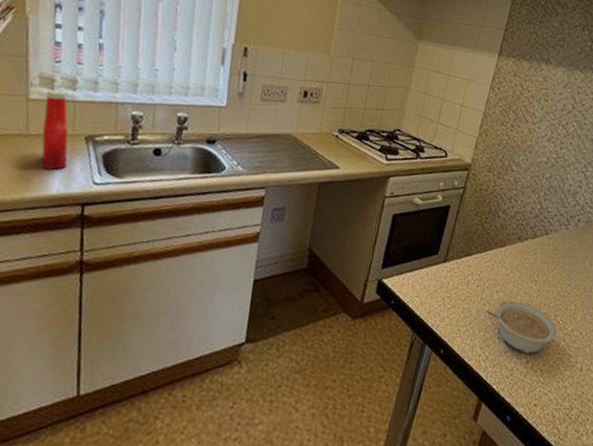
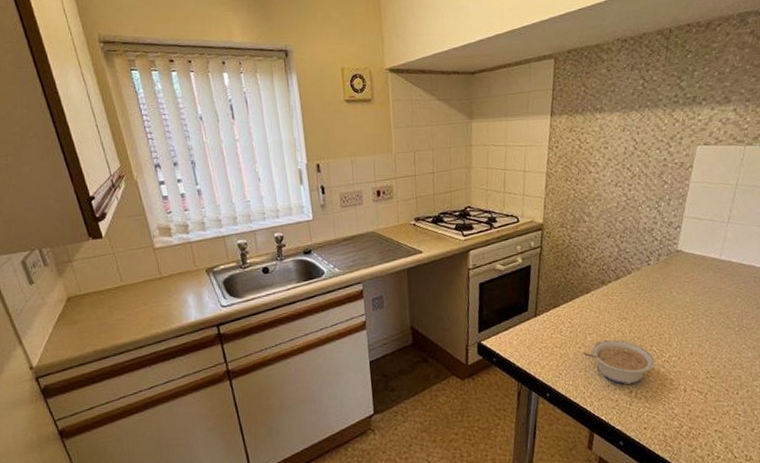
ketchup bottle: present [42,90,68,170] -> none [167,236,197,302]

